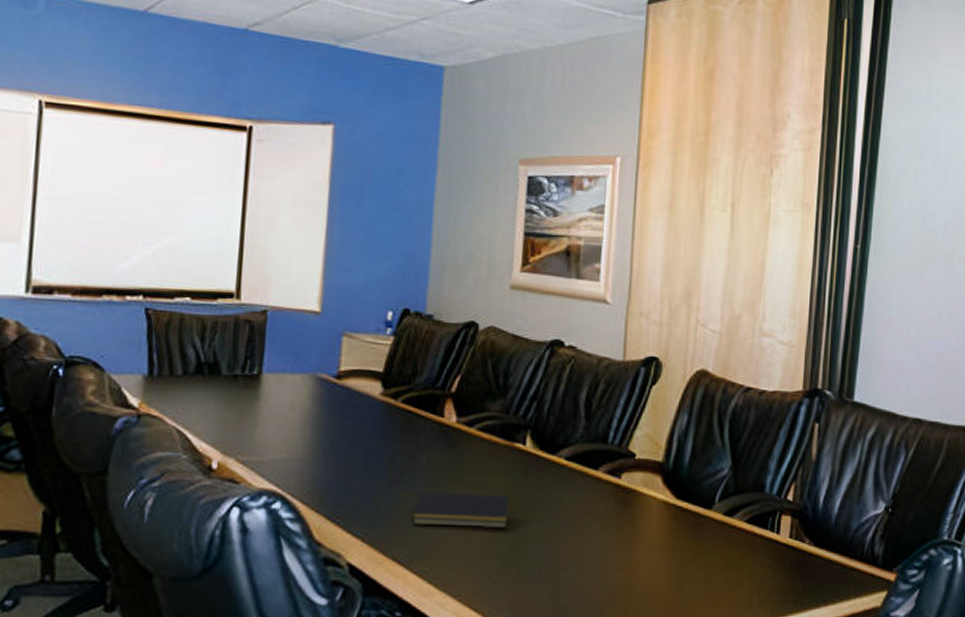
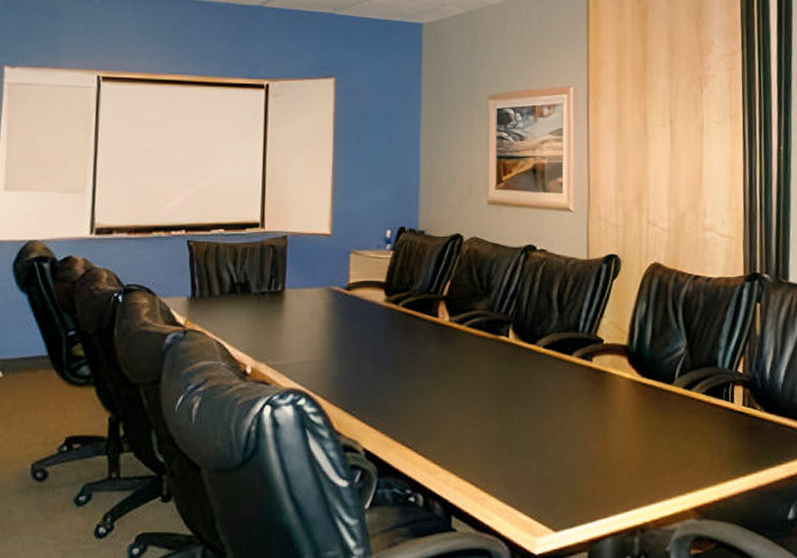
notepad: present [413,491,508,529] -> none [417,381,497,413]

